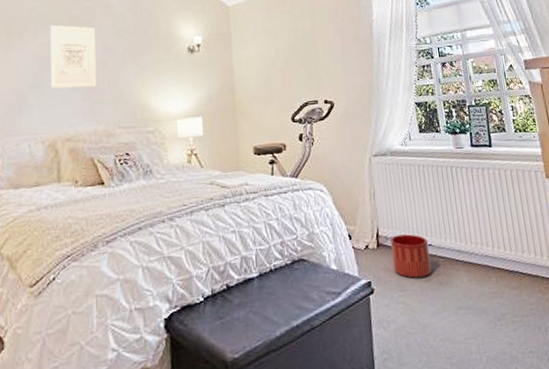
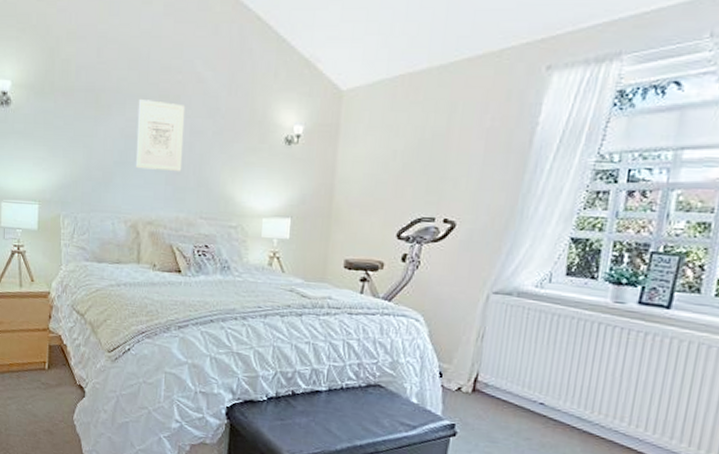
planter: present [391,234,432,278] -> none [487,384,541,435]

